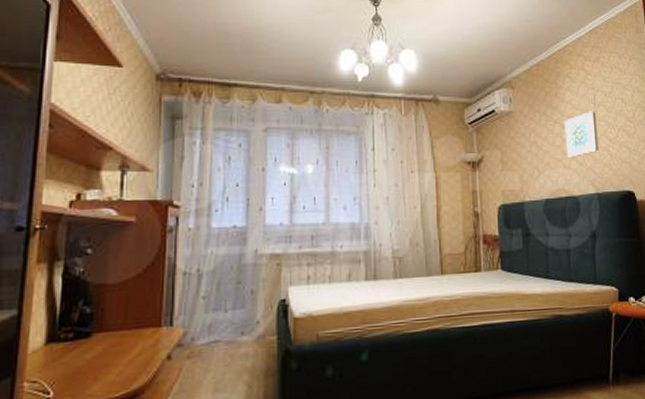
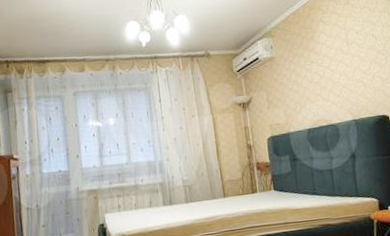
wall art: present [564,111,599,157] -> none [320,48,354,91]

